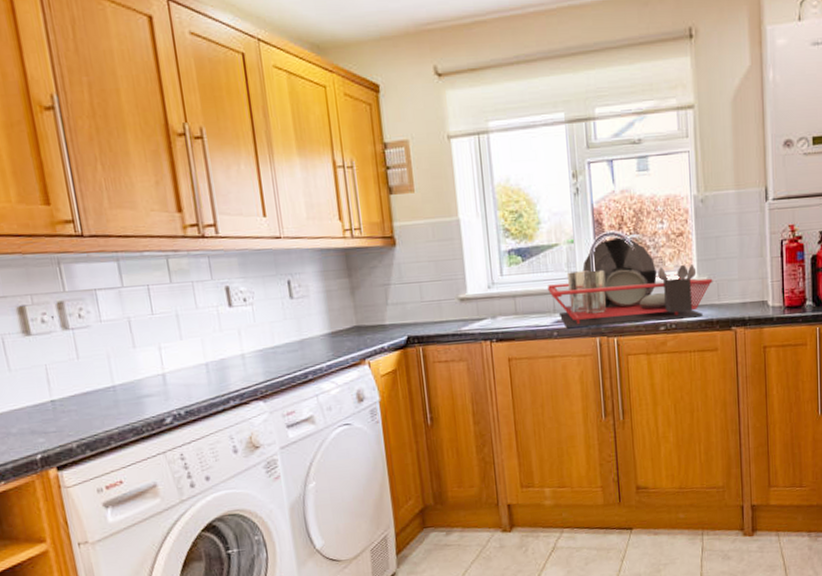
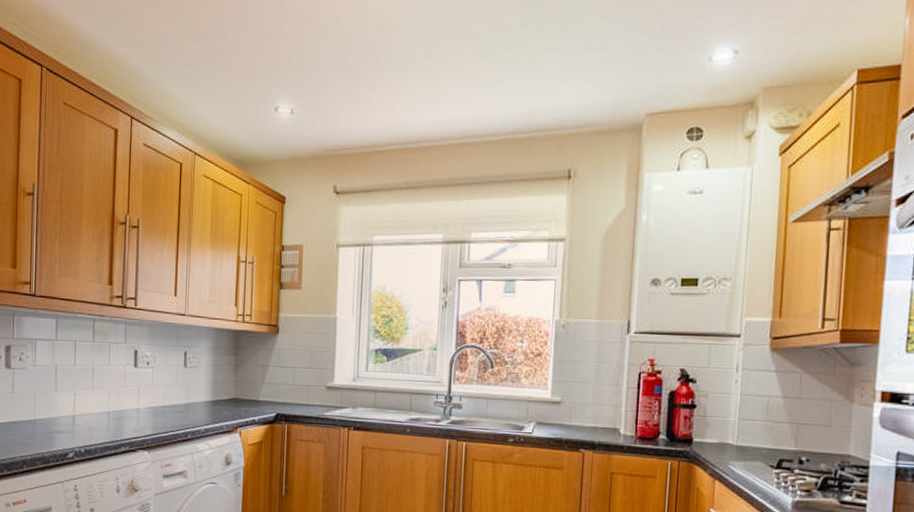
dish rack: present [548,237,713,329] -> none [407,350,566,435]

